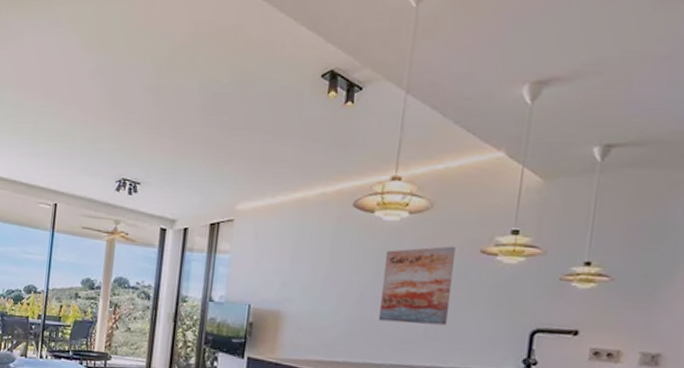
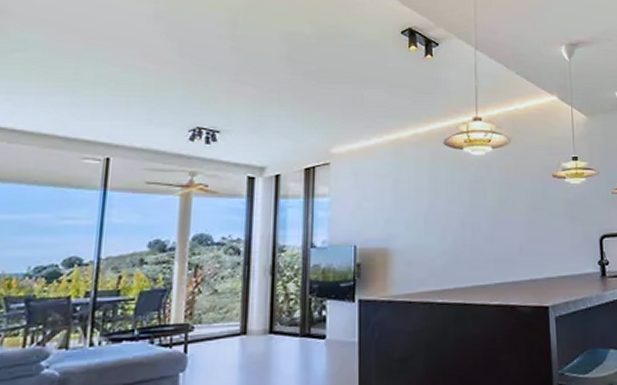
wall art: present [379,246,456,326] -> none [478,173,537,245]

